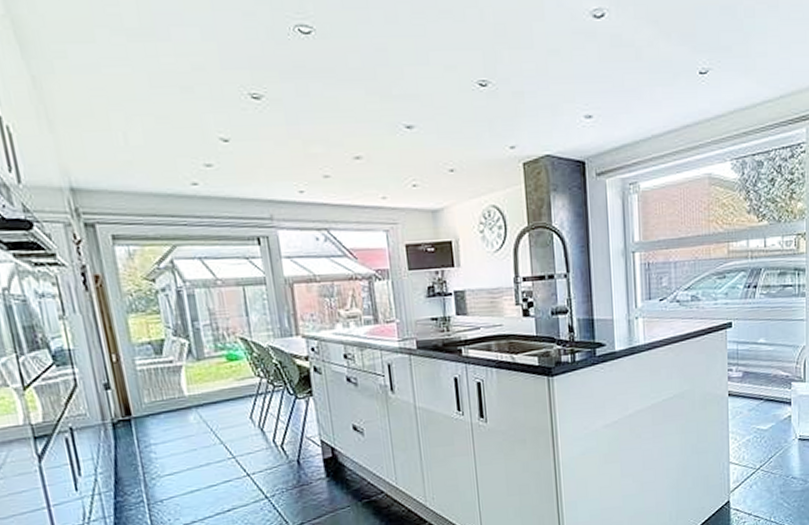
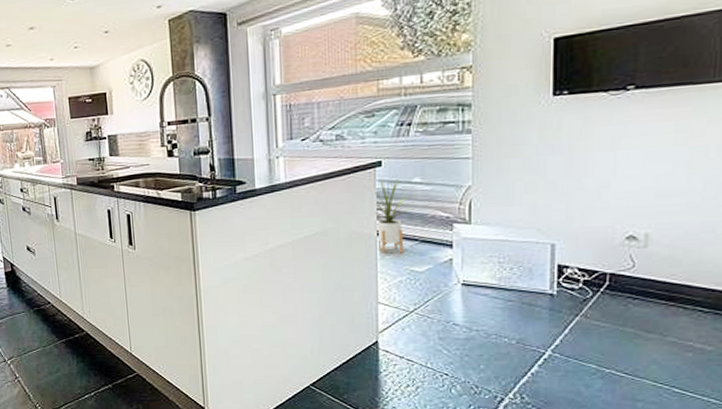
house plant: none [726,336,759,414] -> present [375,175,413,254]

